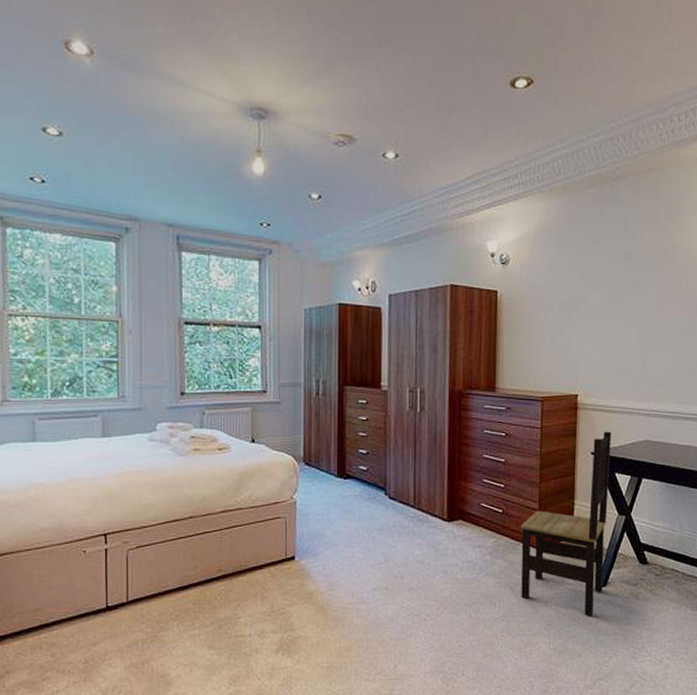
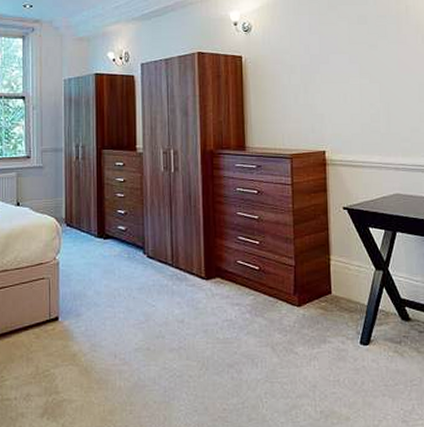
dining chair: present [521,431,612,617] -> none [278,186,366,377]

